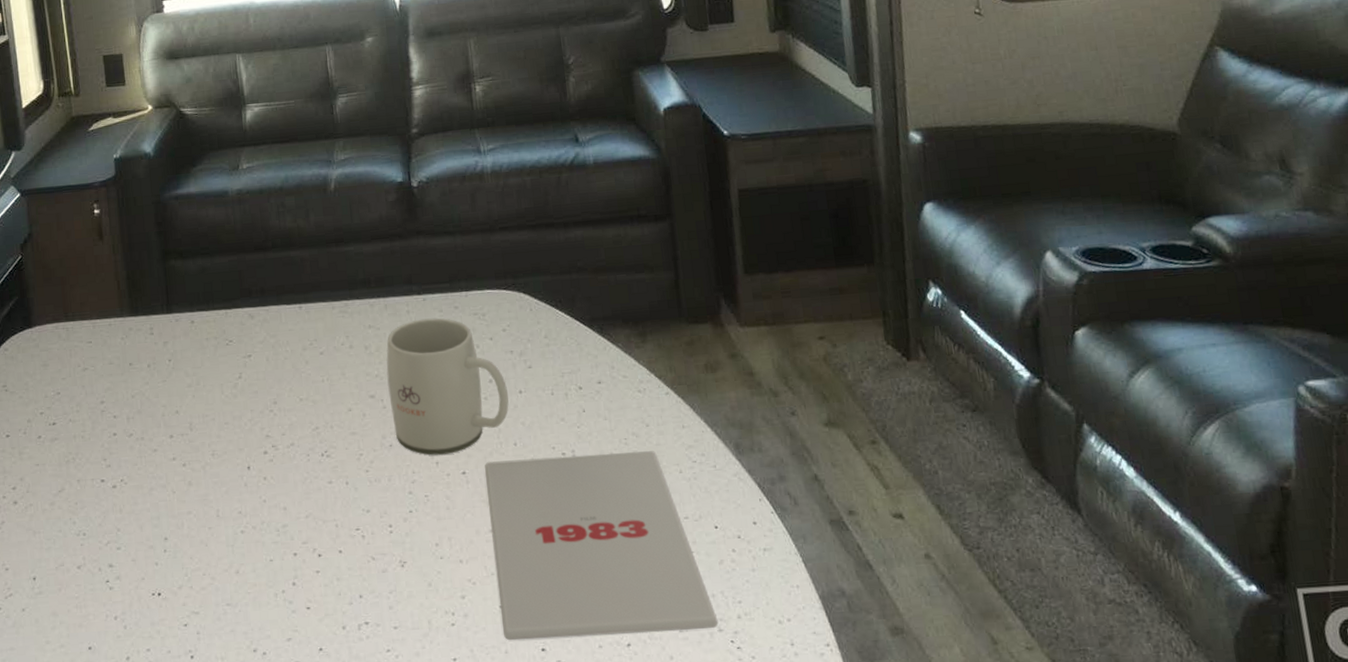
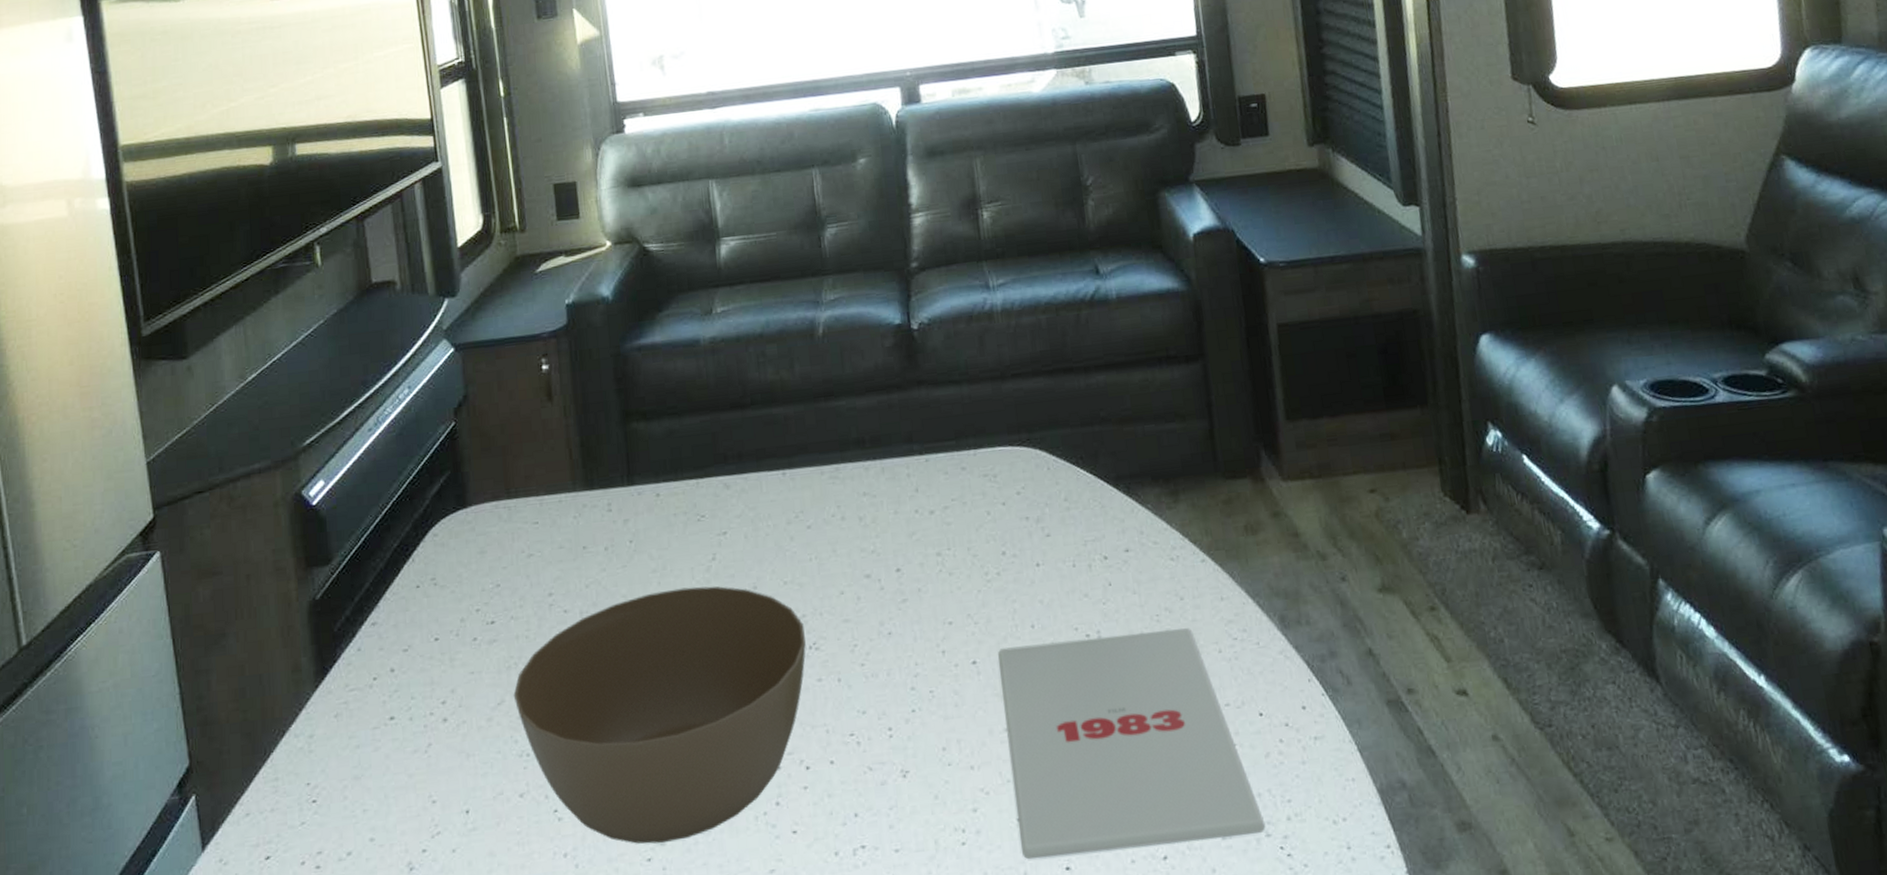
bowl: none [71,400,319,612] -> present [513,585,806,844]
mug: present [386,318,509,455] -> none [884,481,1025,643]

